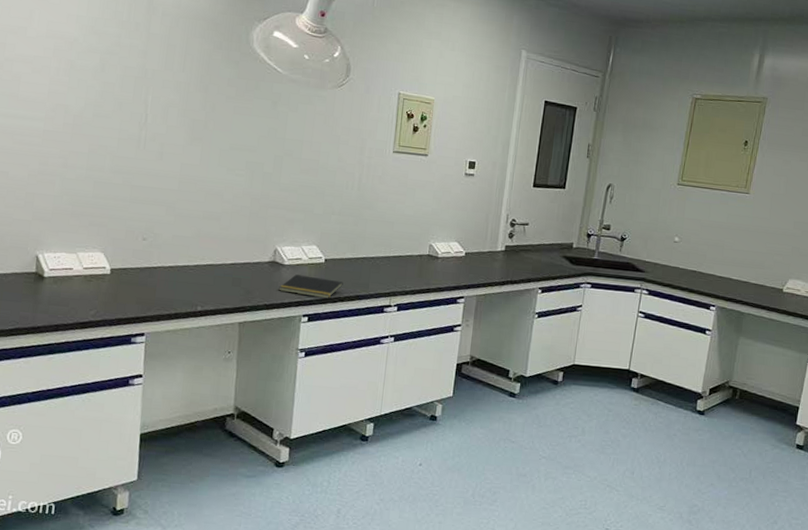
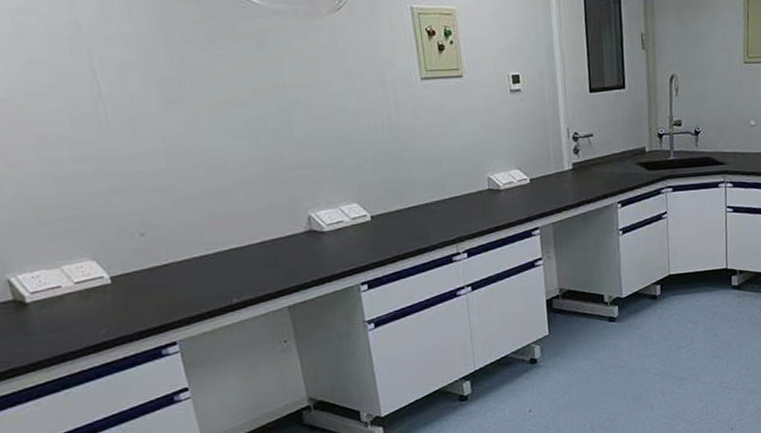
notepad: present [278,274,343,299] -> none [324,237,399,262]

